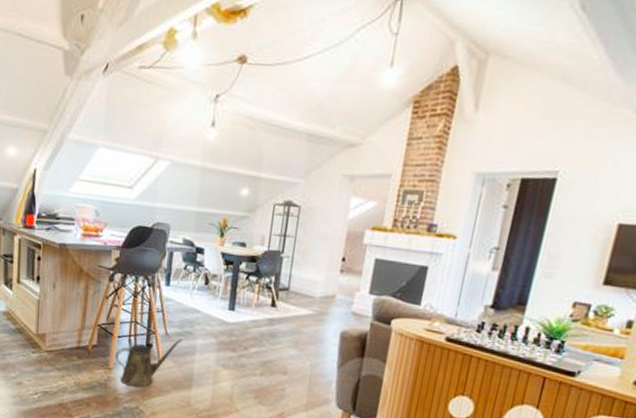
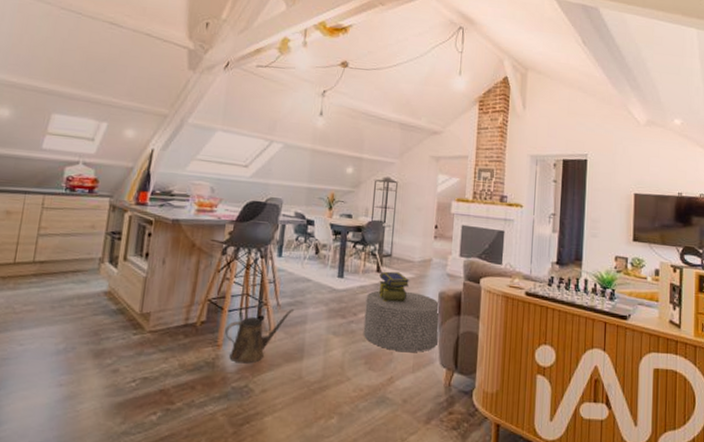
ottoman: none [254,325,342,392] -> present [363,290,440,353]
stack of books: none [272,306,308,340] -> present [378,271,410,303]

